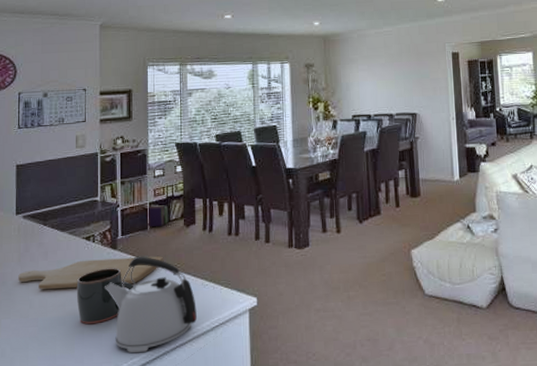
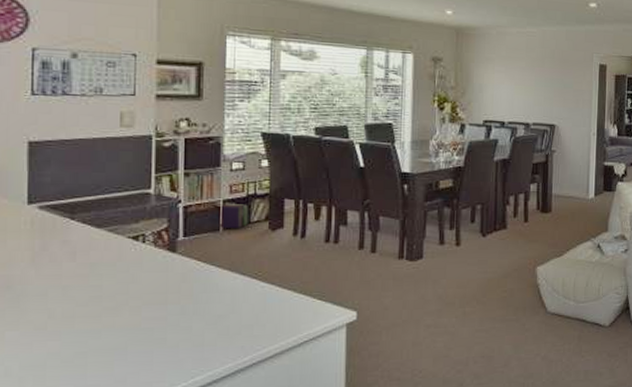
chopping board: present [18,256,164,289] -> none [31,263,240,296]
mug: present [76,268,134,325] -> none [117,274,200,339]
kettle: present [105,256,197,354] -> none [158,261,281,371]

